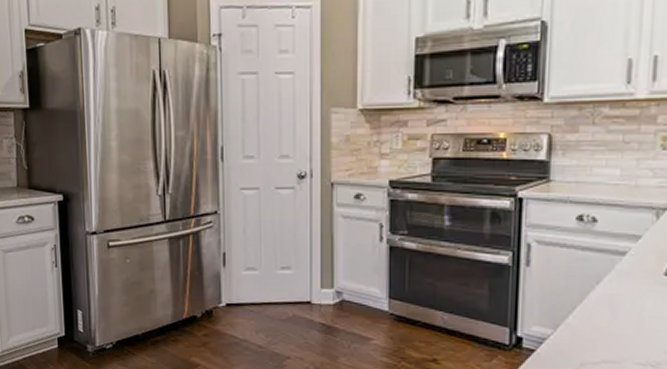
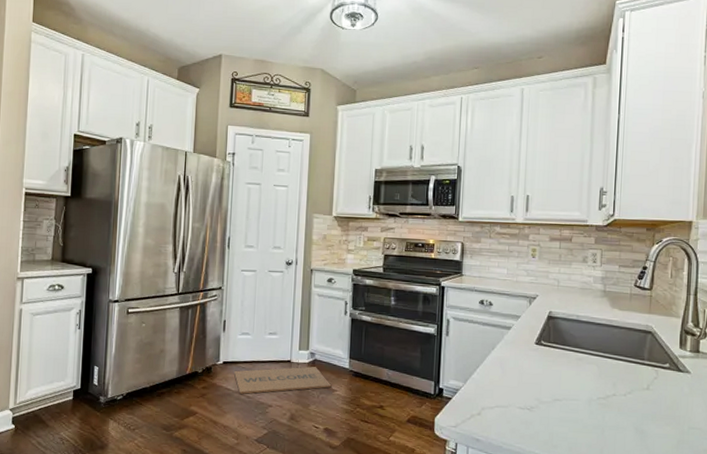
doormat: none [241,309,366,344] -> present [234,366,332,395]

